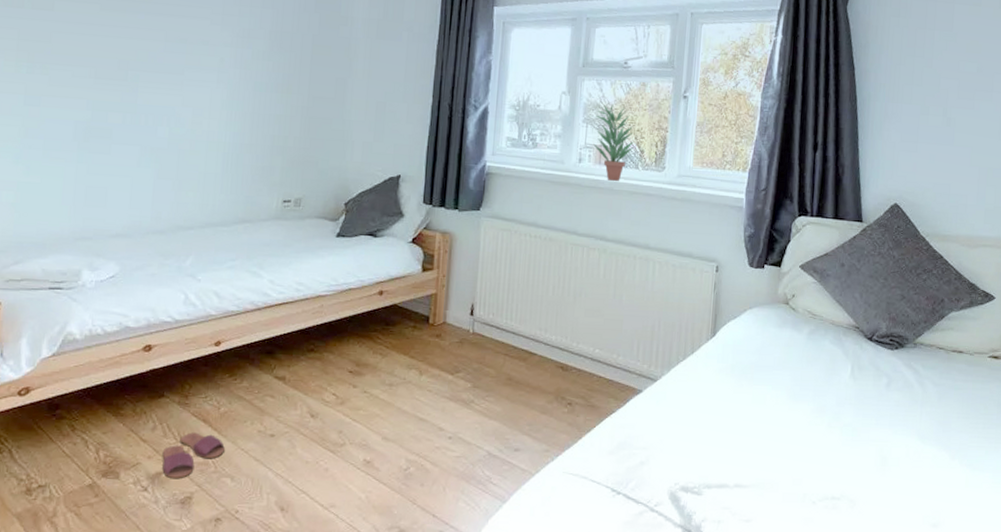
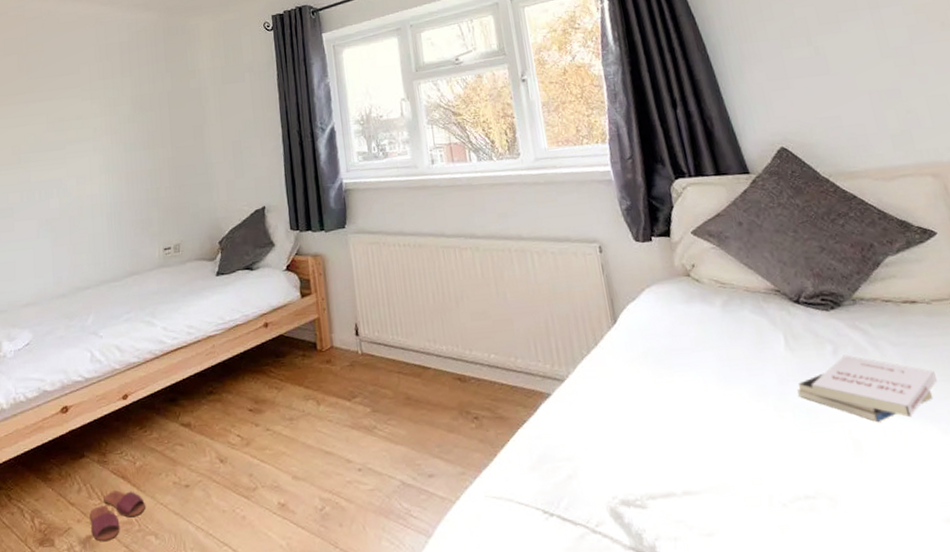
potted plant: present [593,105,634,182] -> none [439,102,483,177]
books: none [849,388,959,444] -> present [797,355,937,422]

